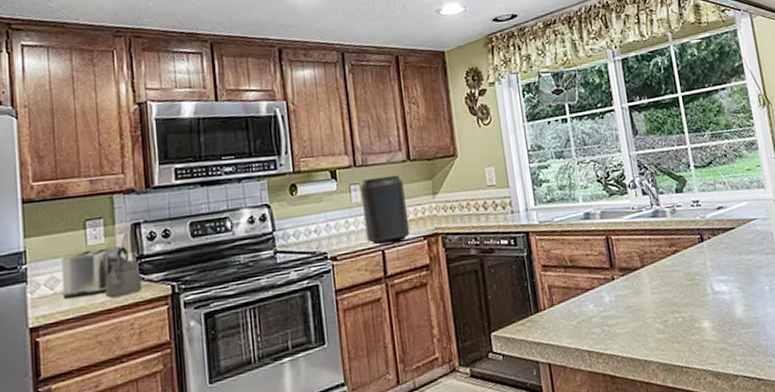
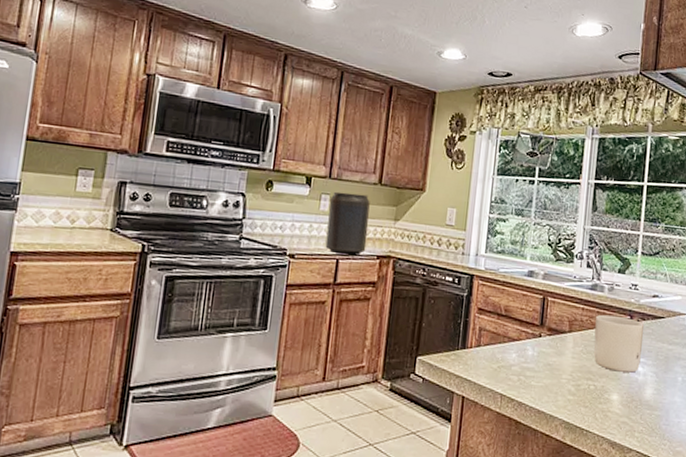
toaster: present [61,246,123,300] -> none [45,194,105,238]
kettle: present [105,247,142,298] -> none [83,200,118,244]
mug: none [664,237,723,297] -> present [594,314,645,373]

